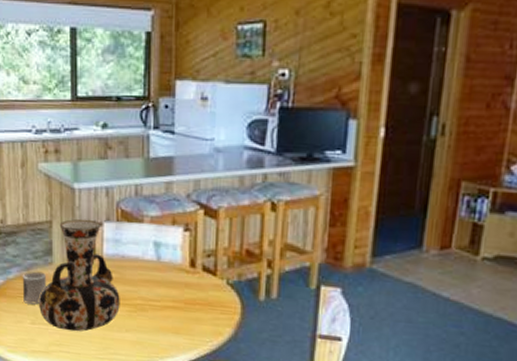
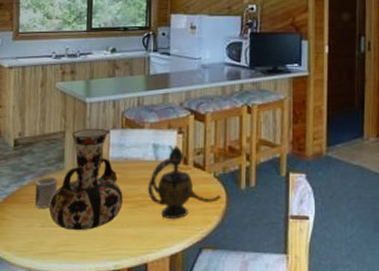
teapot: none [148,244,234,328] -> present [147,145,221,219]

